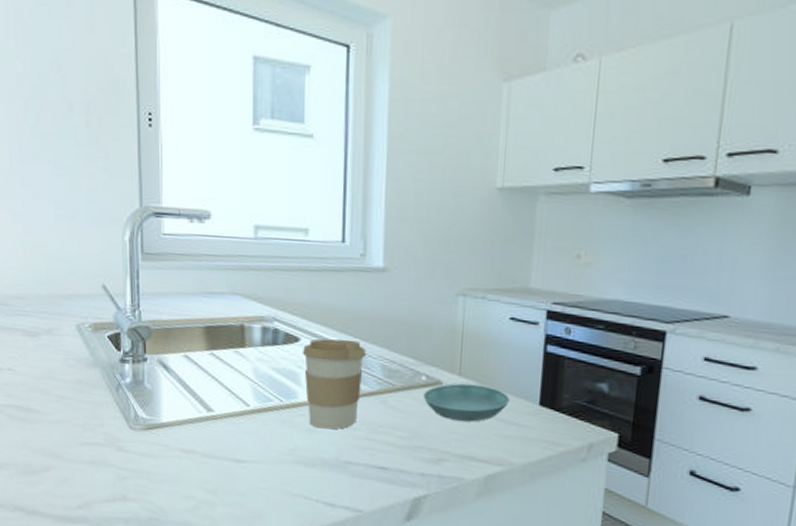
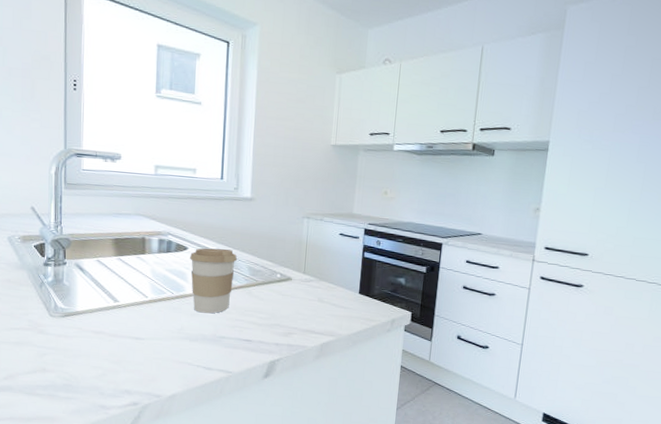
saucer: present [423,383,510,422] -> none [278,279,339,306]

